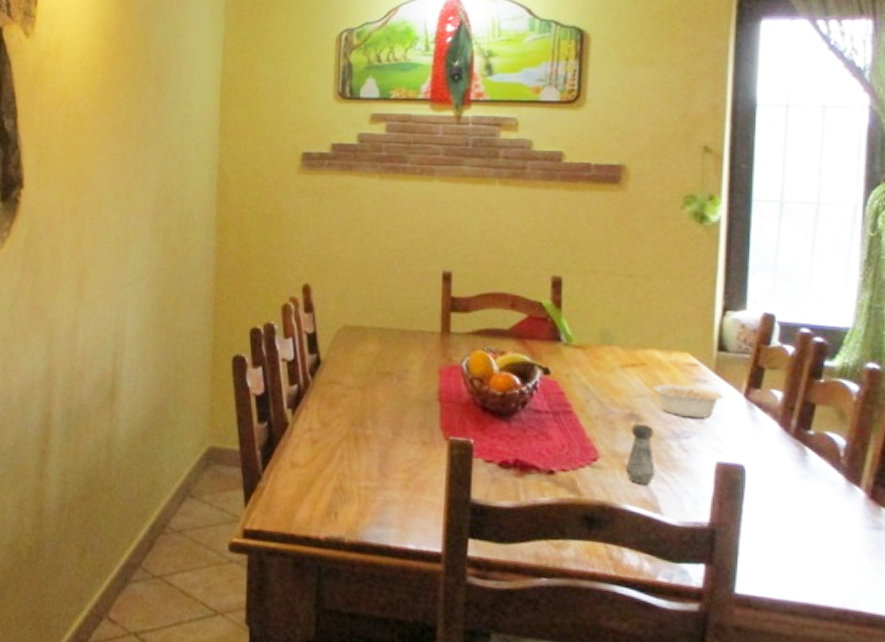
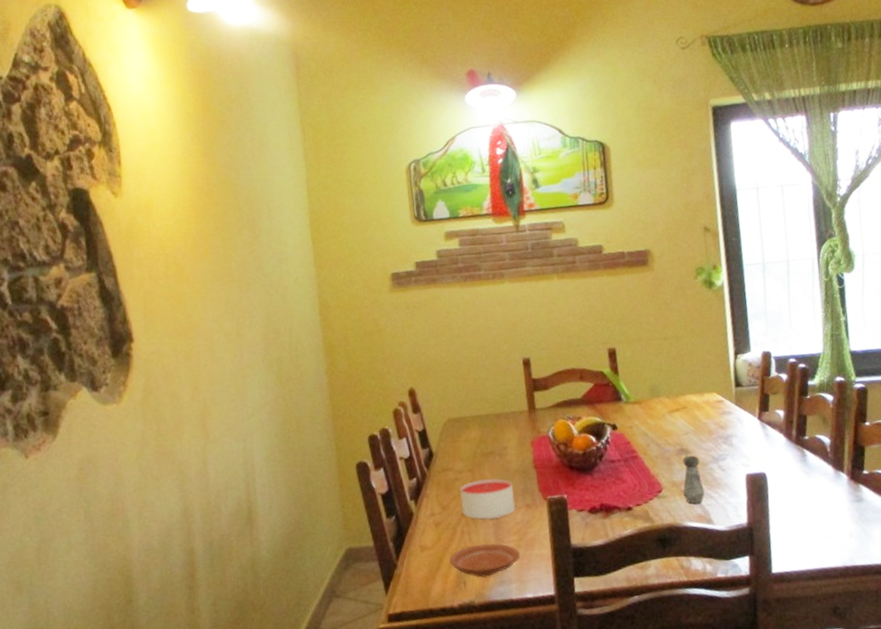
plate: none [322,474,407,514] -> present [449,543,521,578]
candle: none [345,401,409,450] -> present [460,478,515,520]
legume: present [652,384,732,419] -> none [693,418,750,444]

